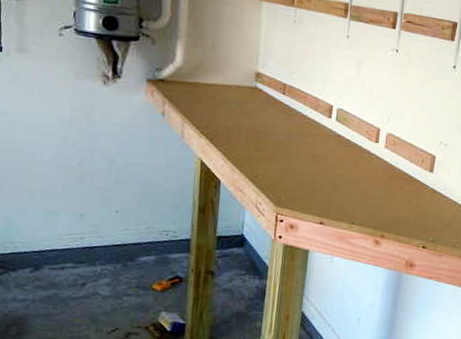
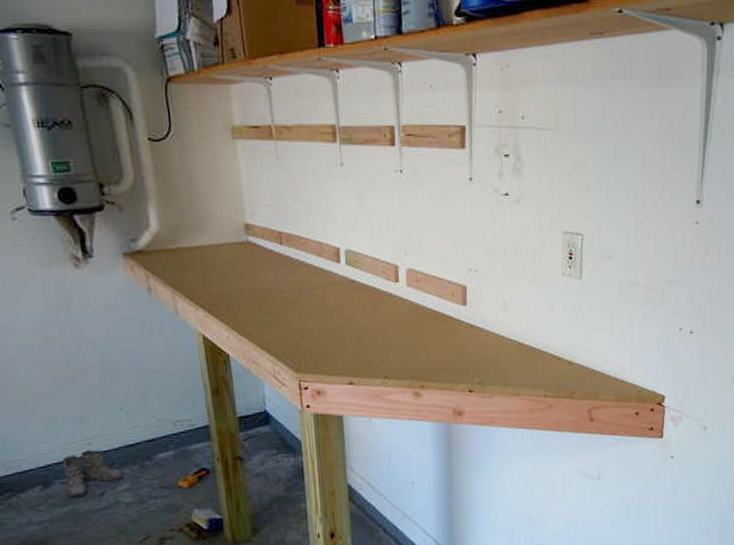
boots: none [44,242,106,284] -> present [56,449,123,498]

